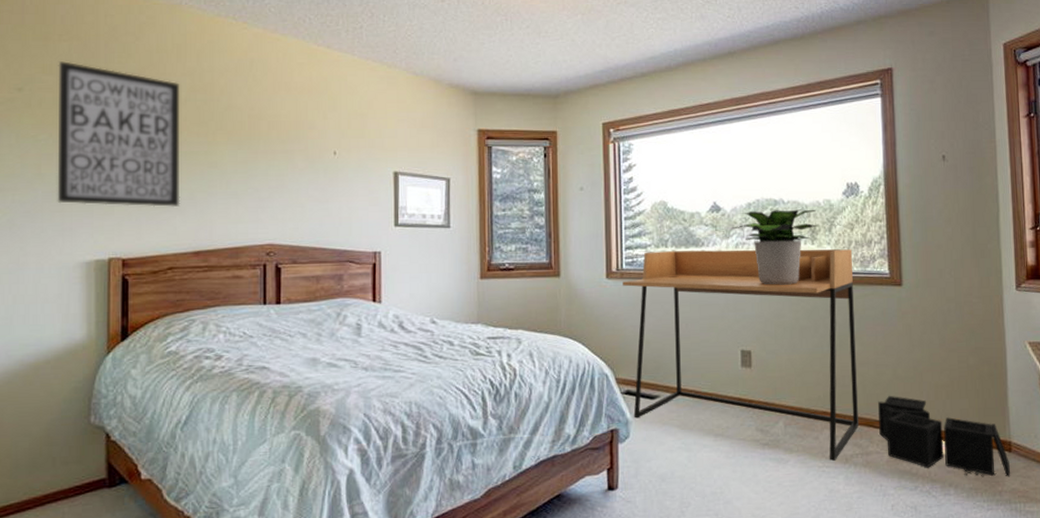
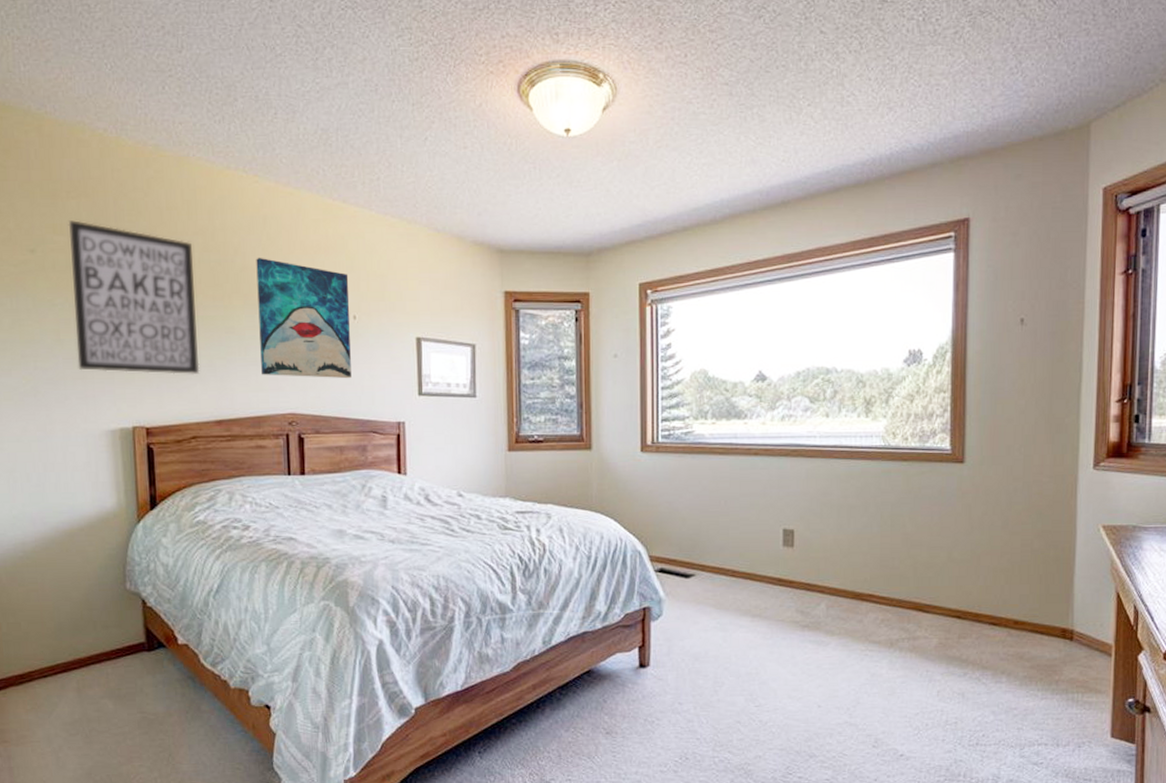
wall art: none [241,96,331,211] -> present [256,257,351,379]
desk: present [623,249,859,461] -> none [658,422,910,645]
potted plant: present [731,209,818,285] -> none [778,379,873,461]
storage bin: present [878,395,1010,477] -> none [929,579,1070,666]

